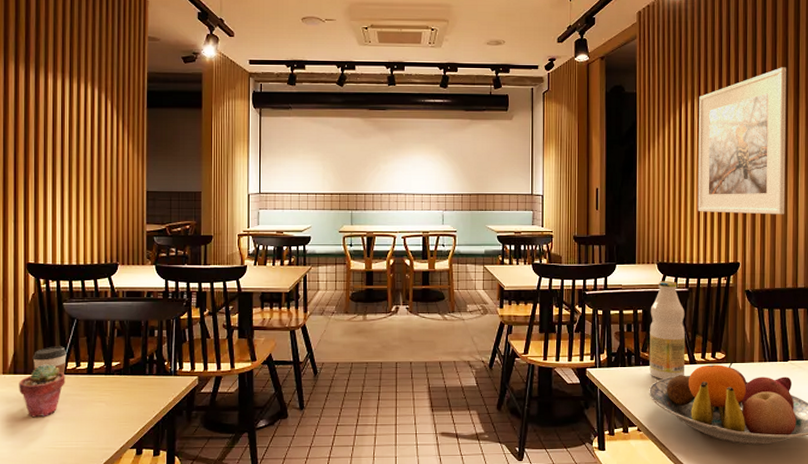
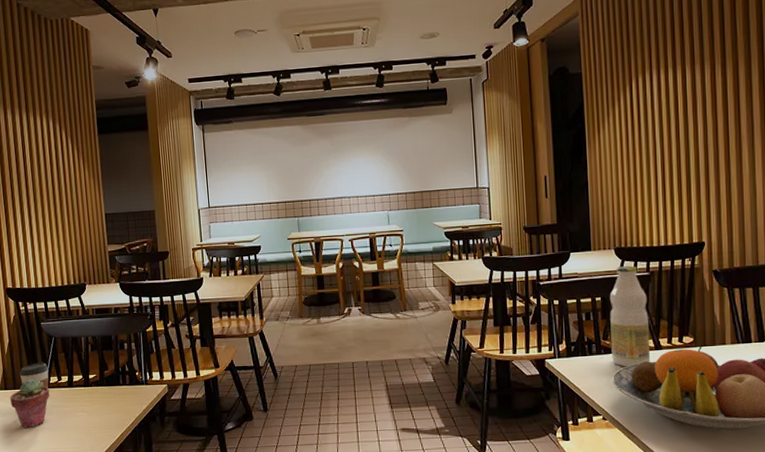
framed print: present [698,67,787,215] -> none [651,29,754,192]

